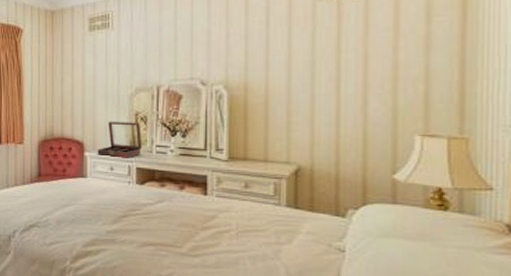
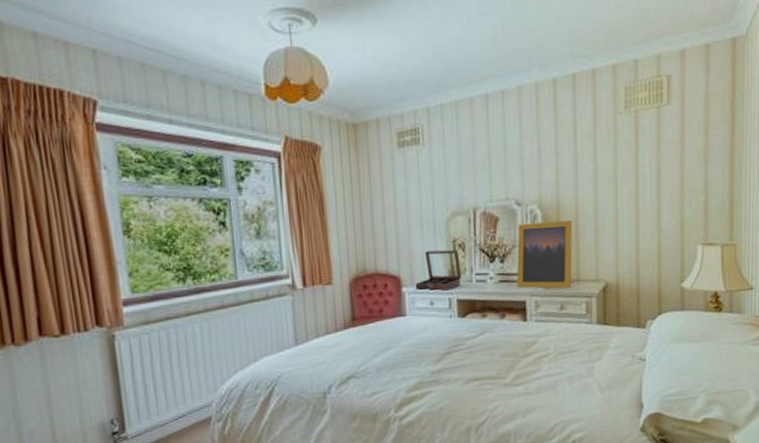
picture frame: none [198,102,261,167] -> present [516,220,572,289]

